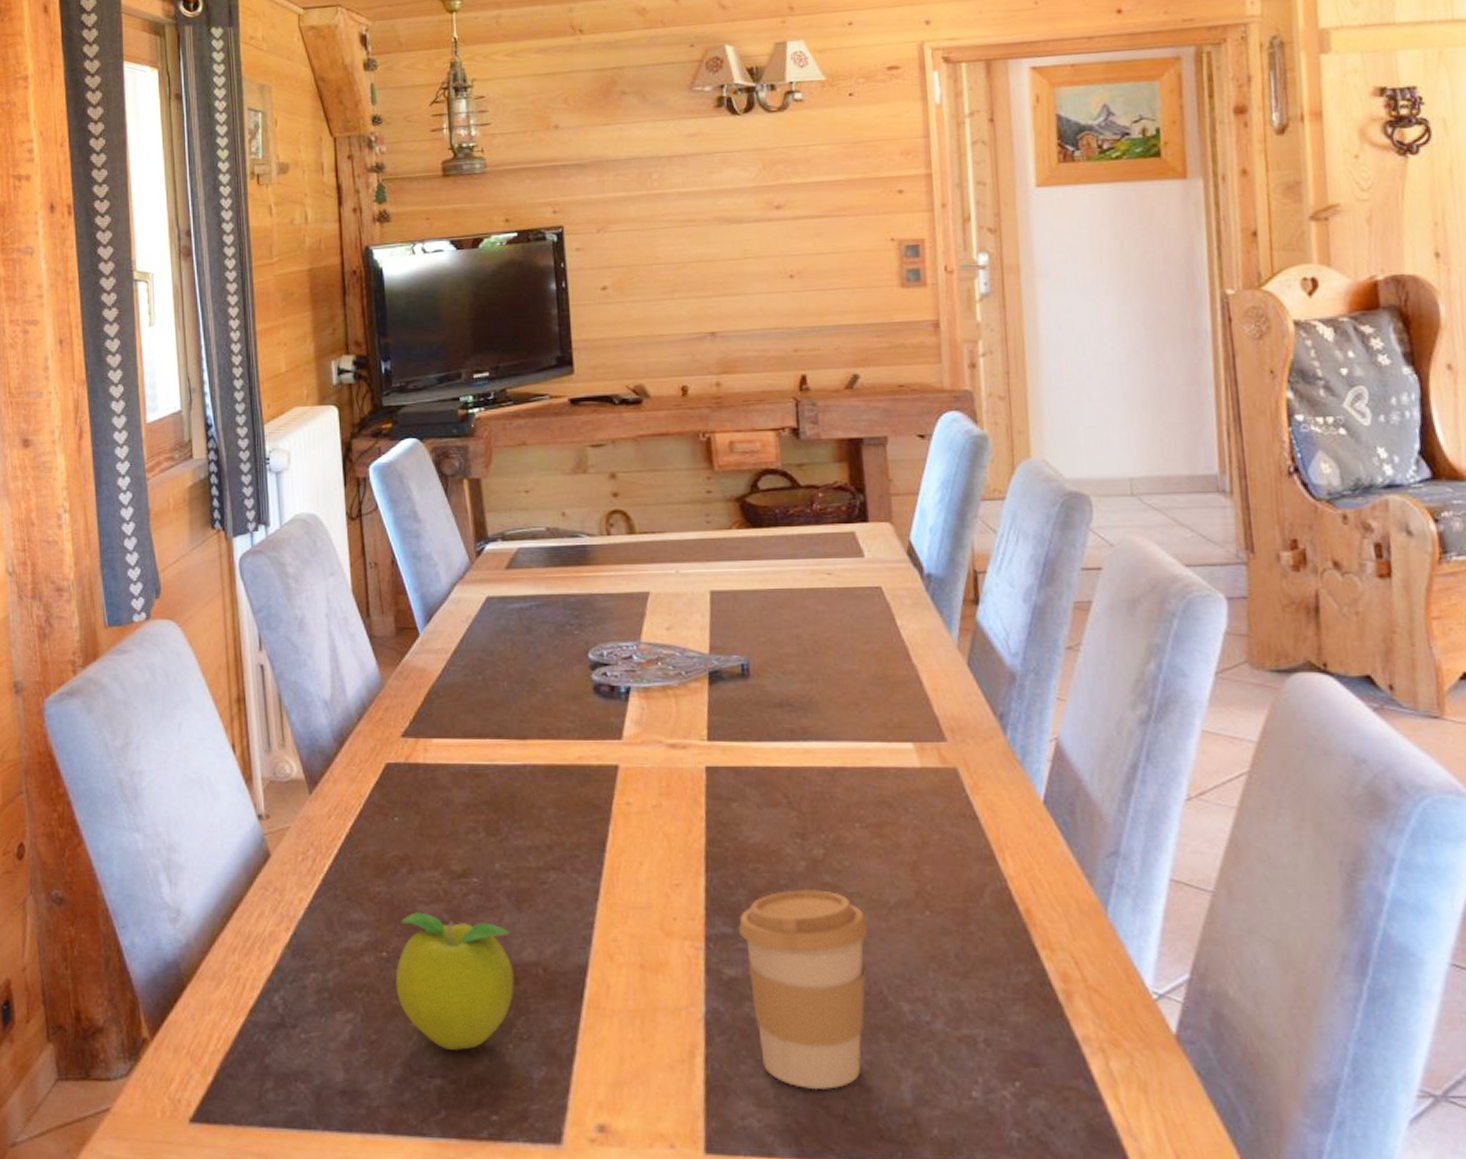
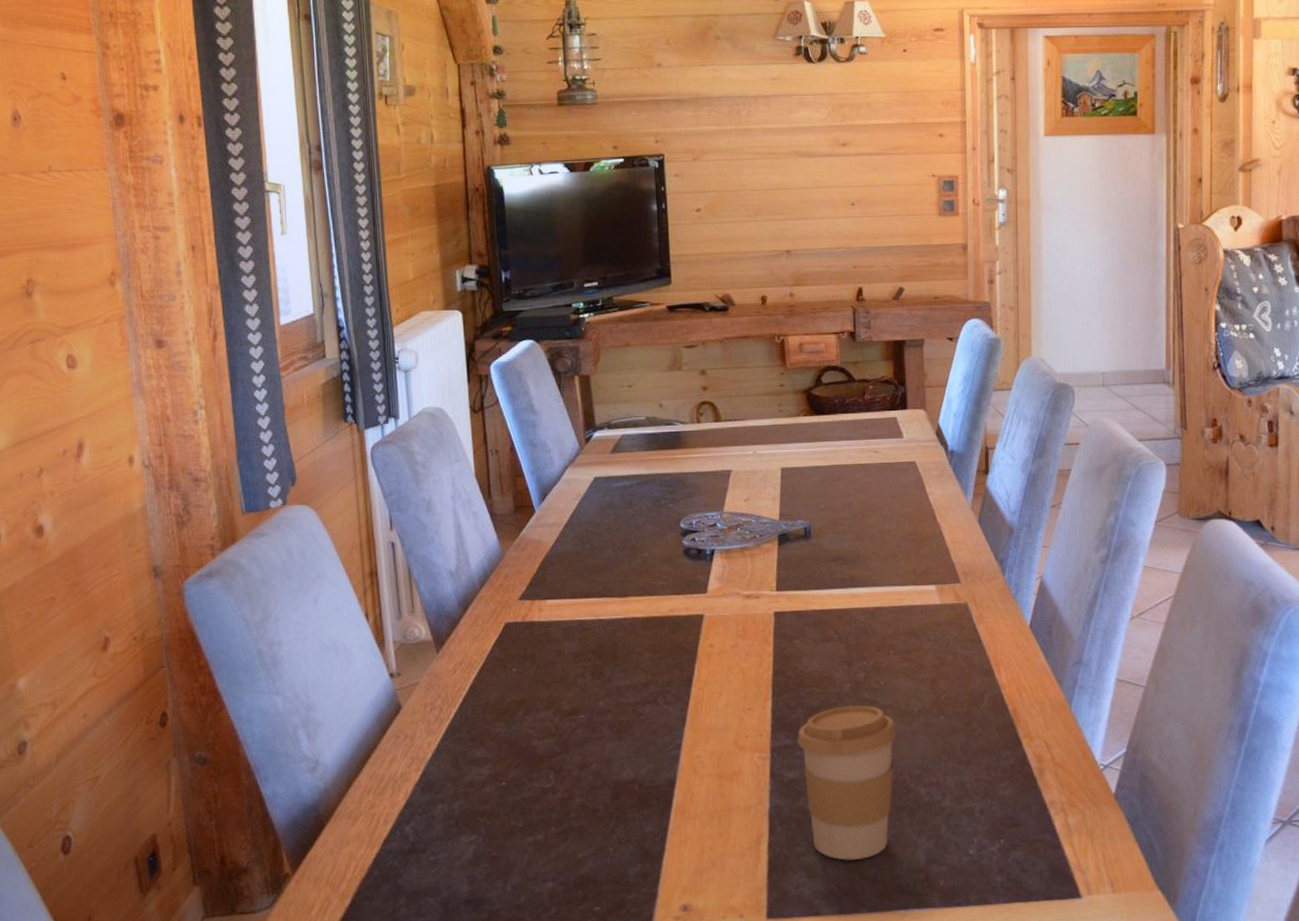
fruit: present [395,912,514,1051] -> none [513,746,615,858]

